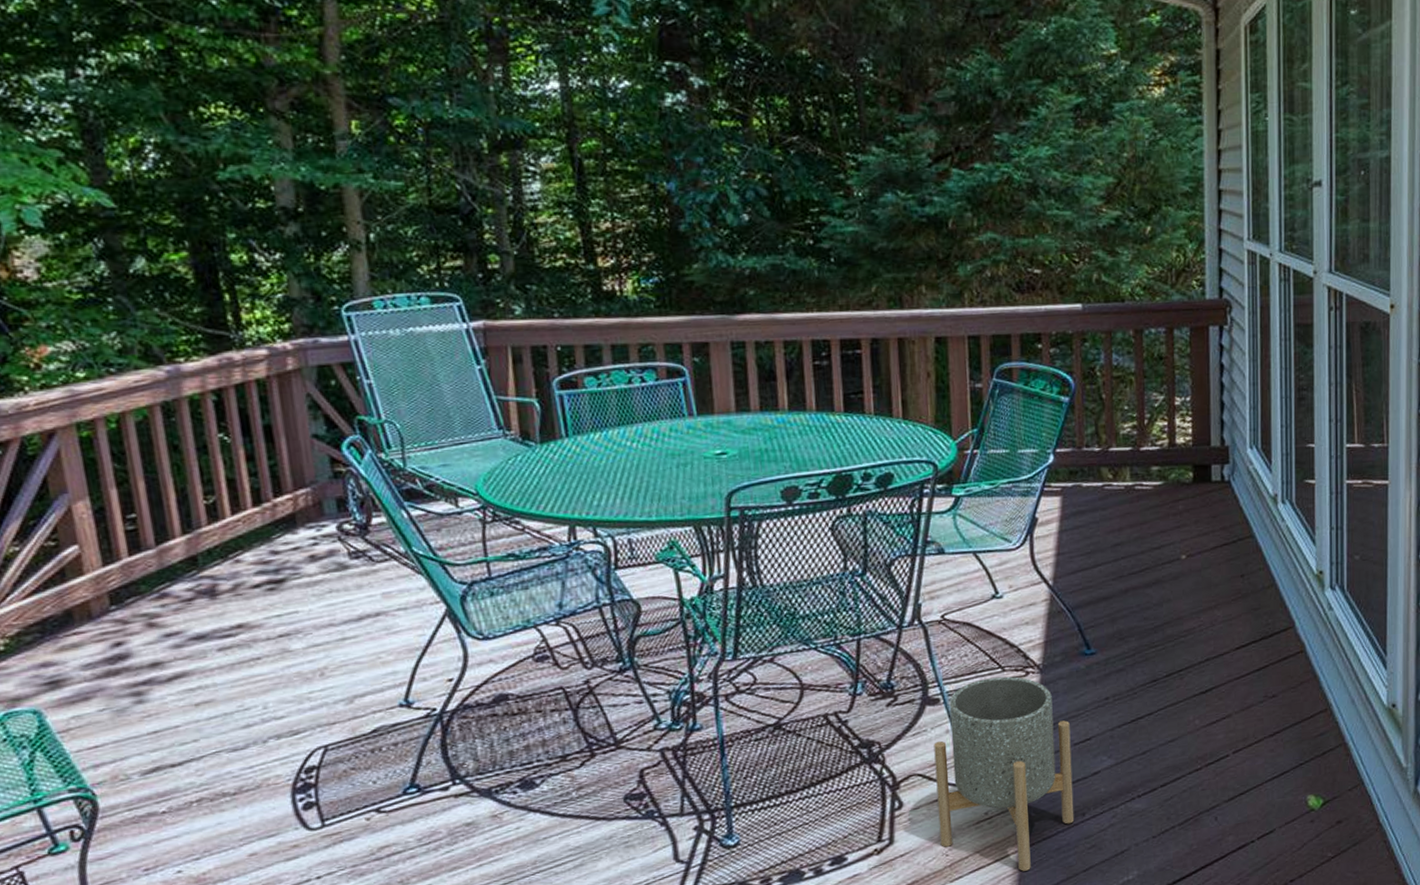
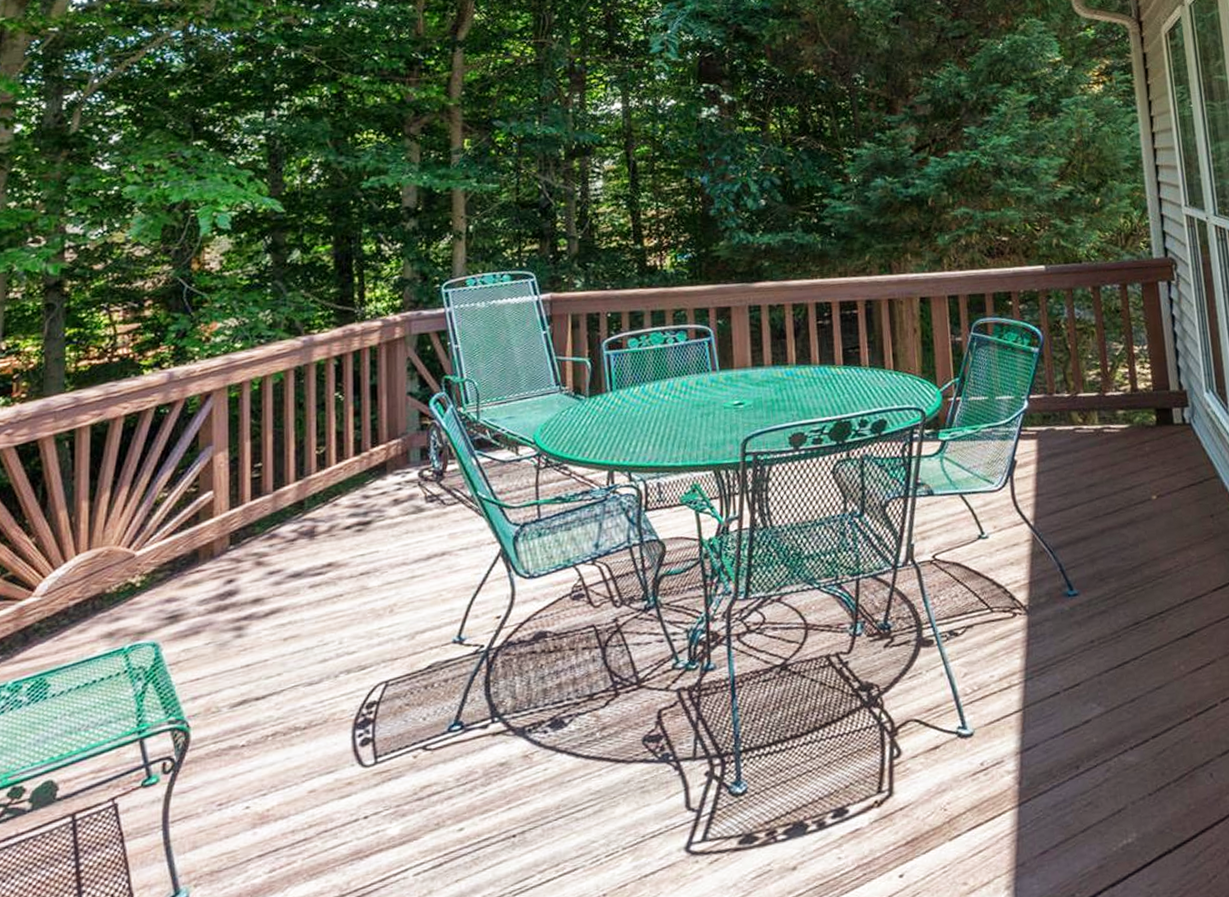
planter: present [934,676,1075,871] -> none [929,617,1069,830]

